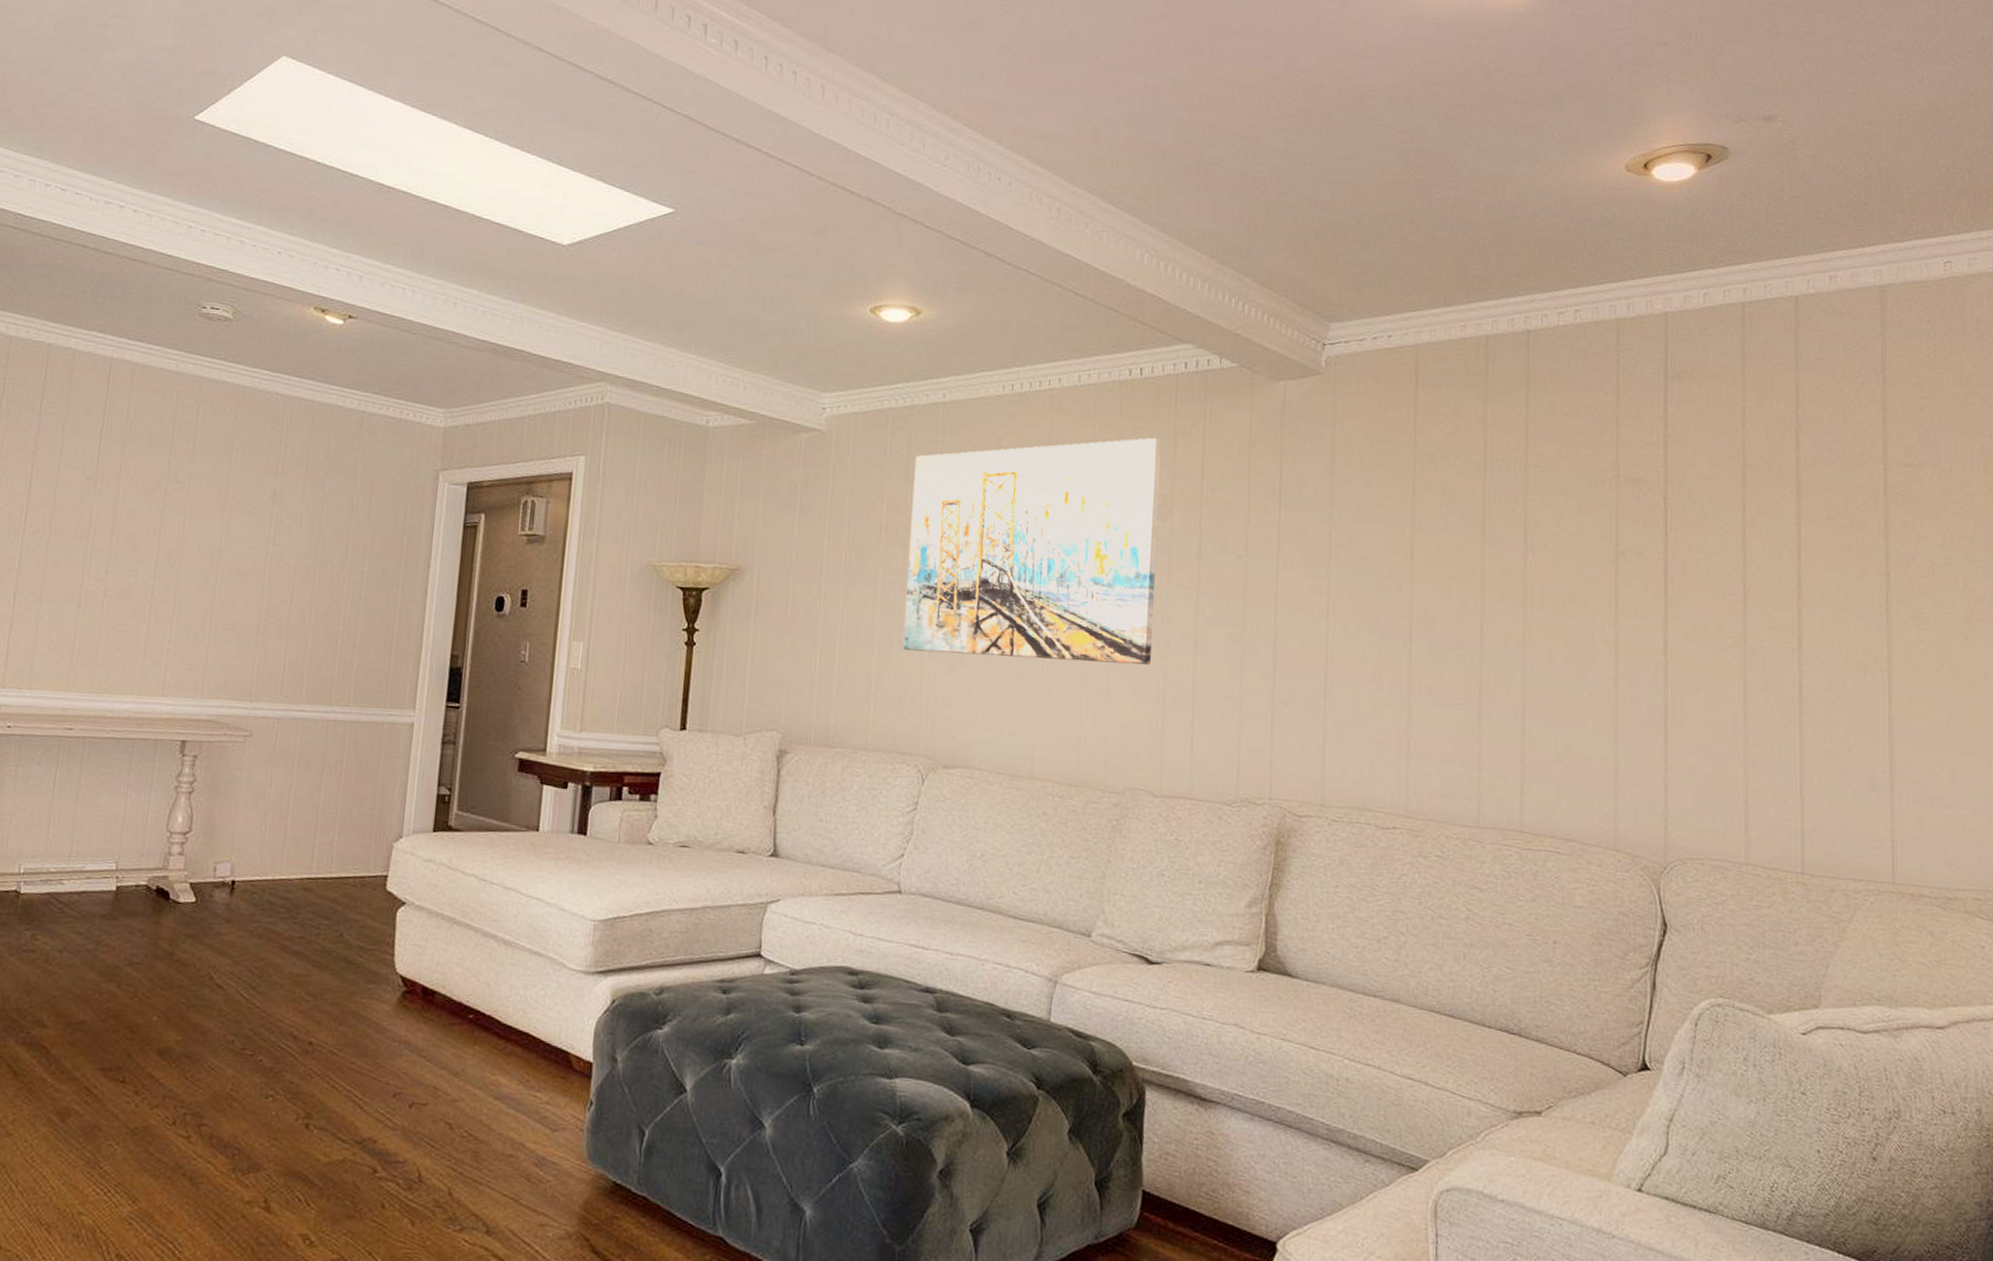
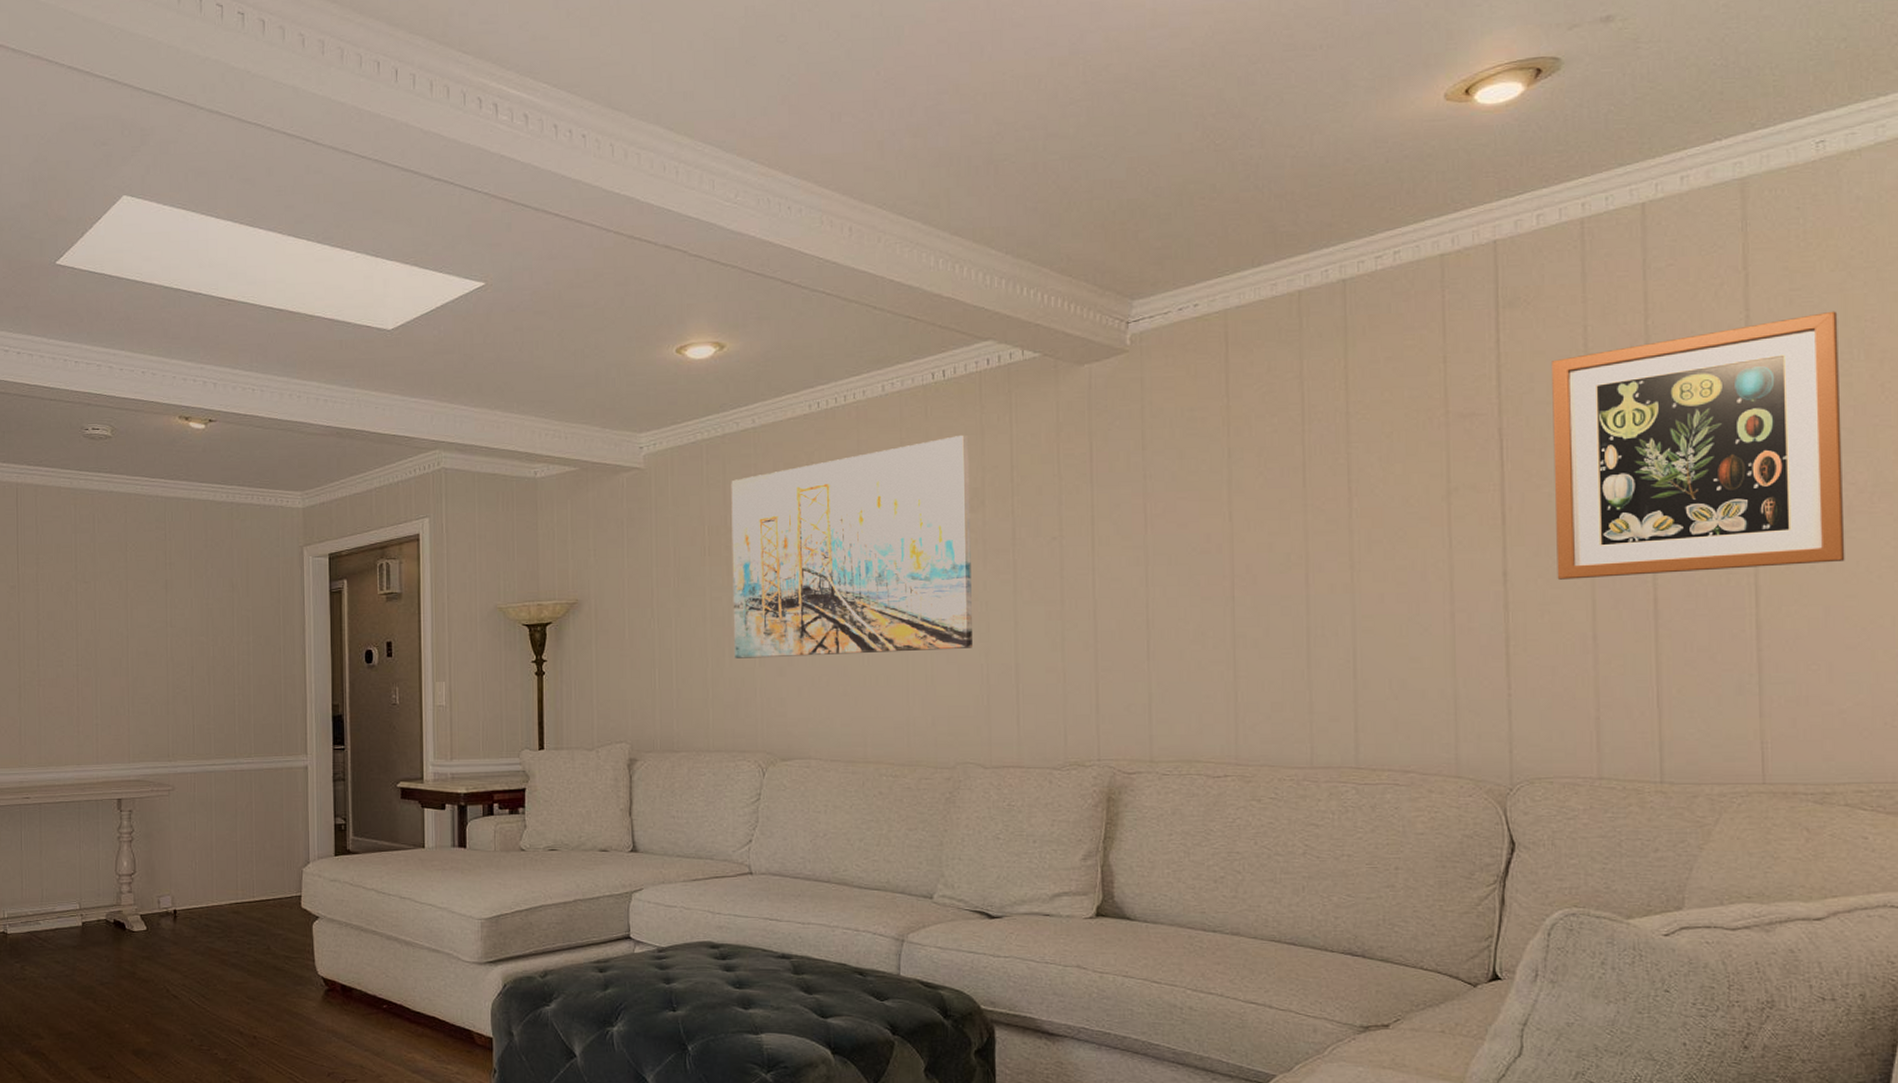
wall art: none [1712,422,1966,667] -> present [1552,311,1845,580]

